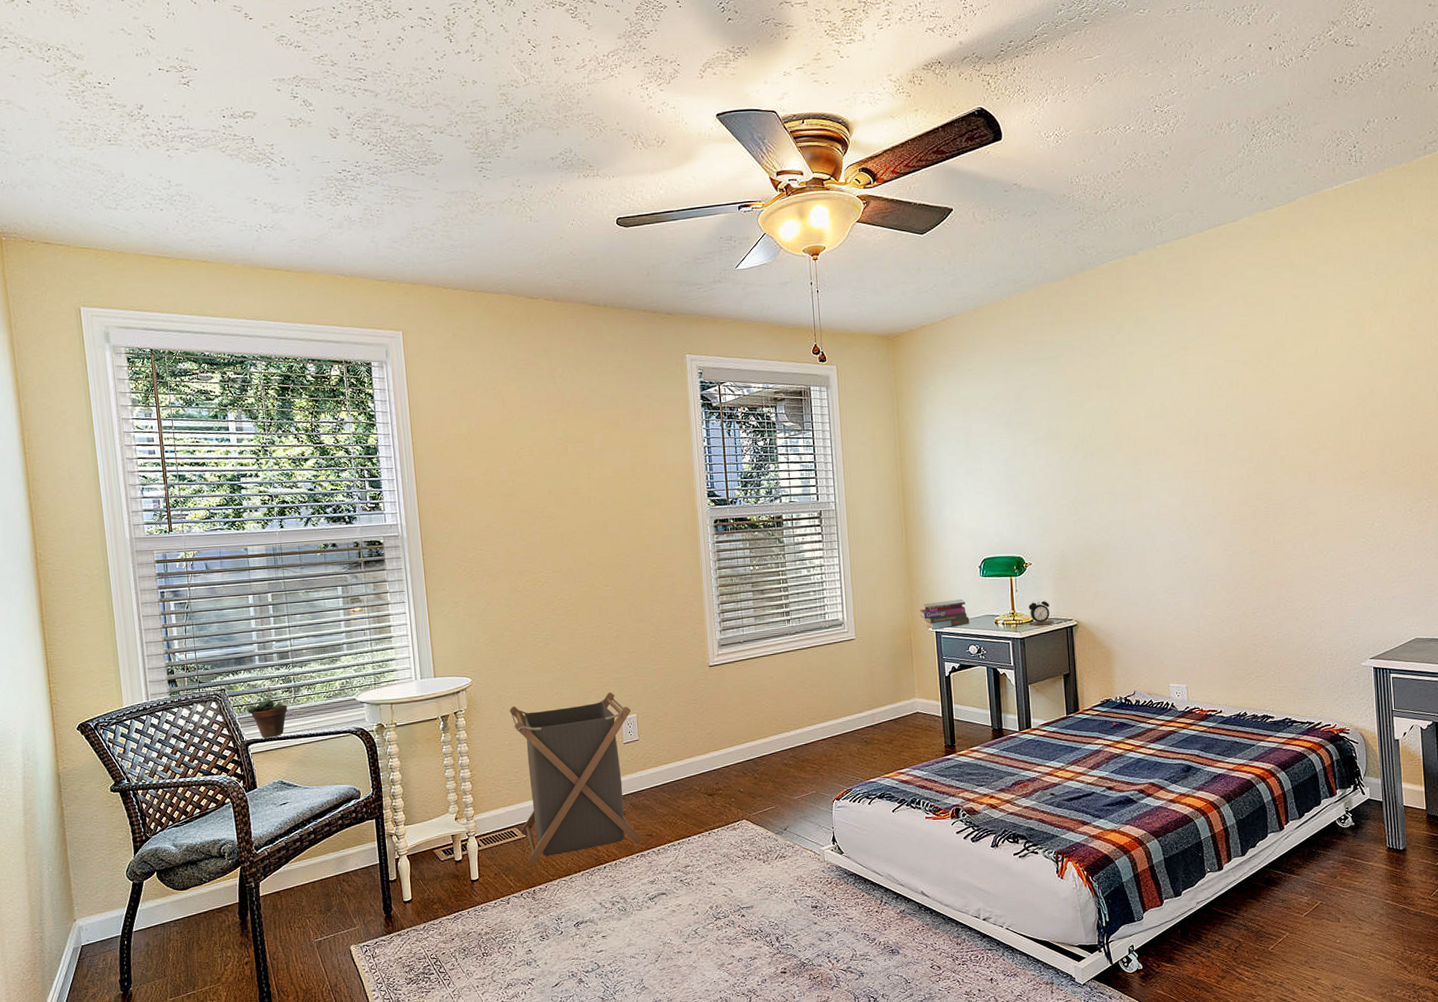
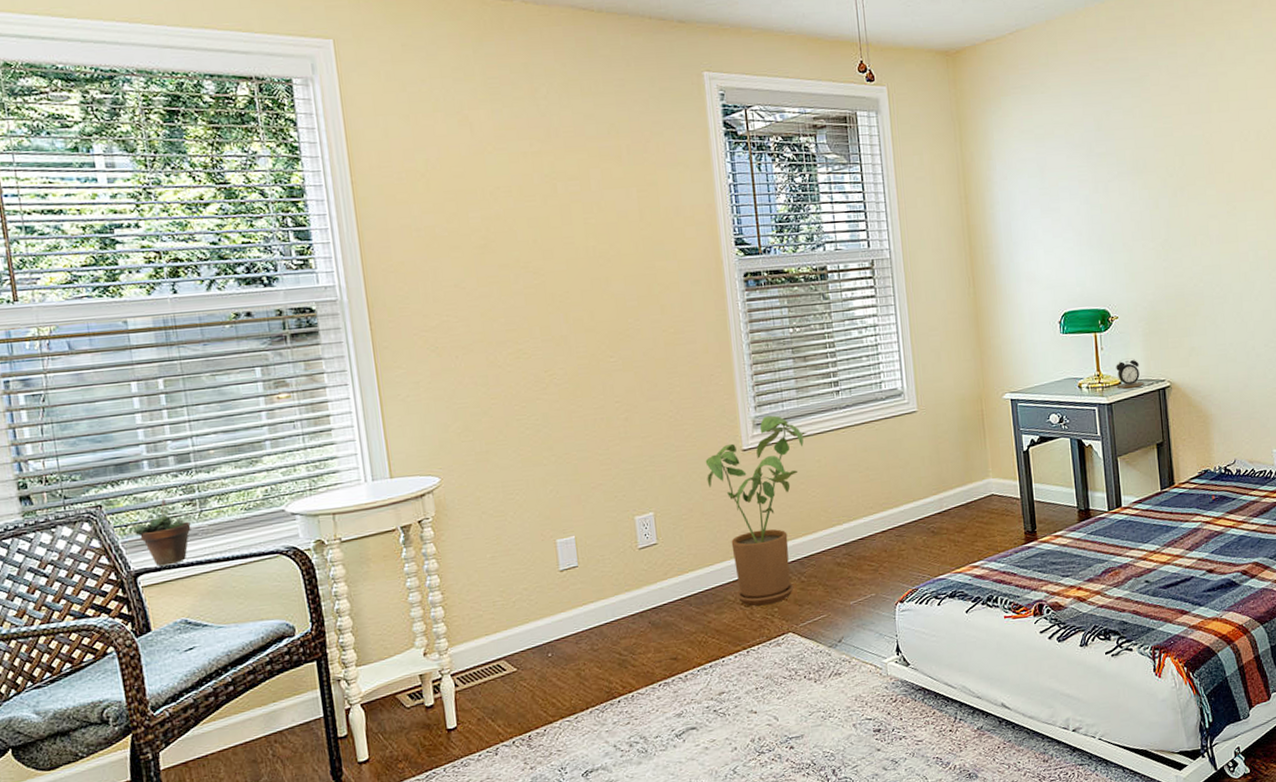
laundry basket: present [509,692,642,866] -> none [490,487,665,707]
house plant: none [679,638,763,796] -> present [705,415,808,606]
books: present [919,598,970,630] -> none [991,360,1050,397]

